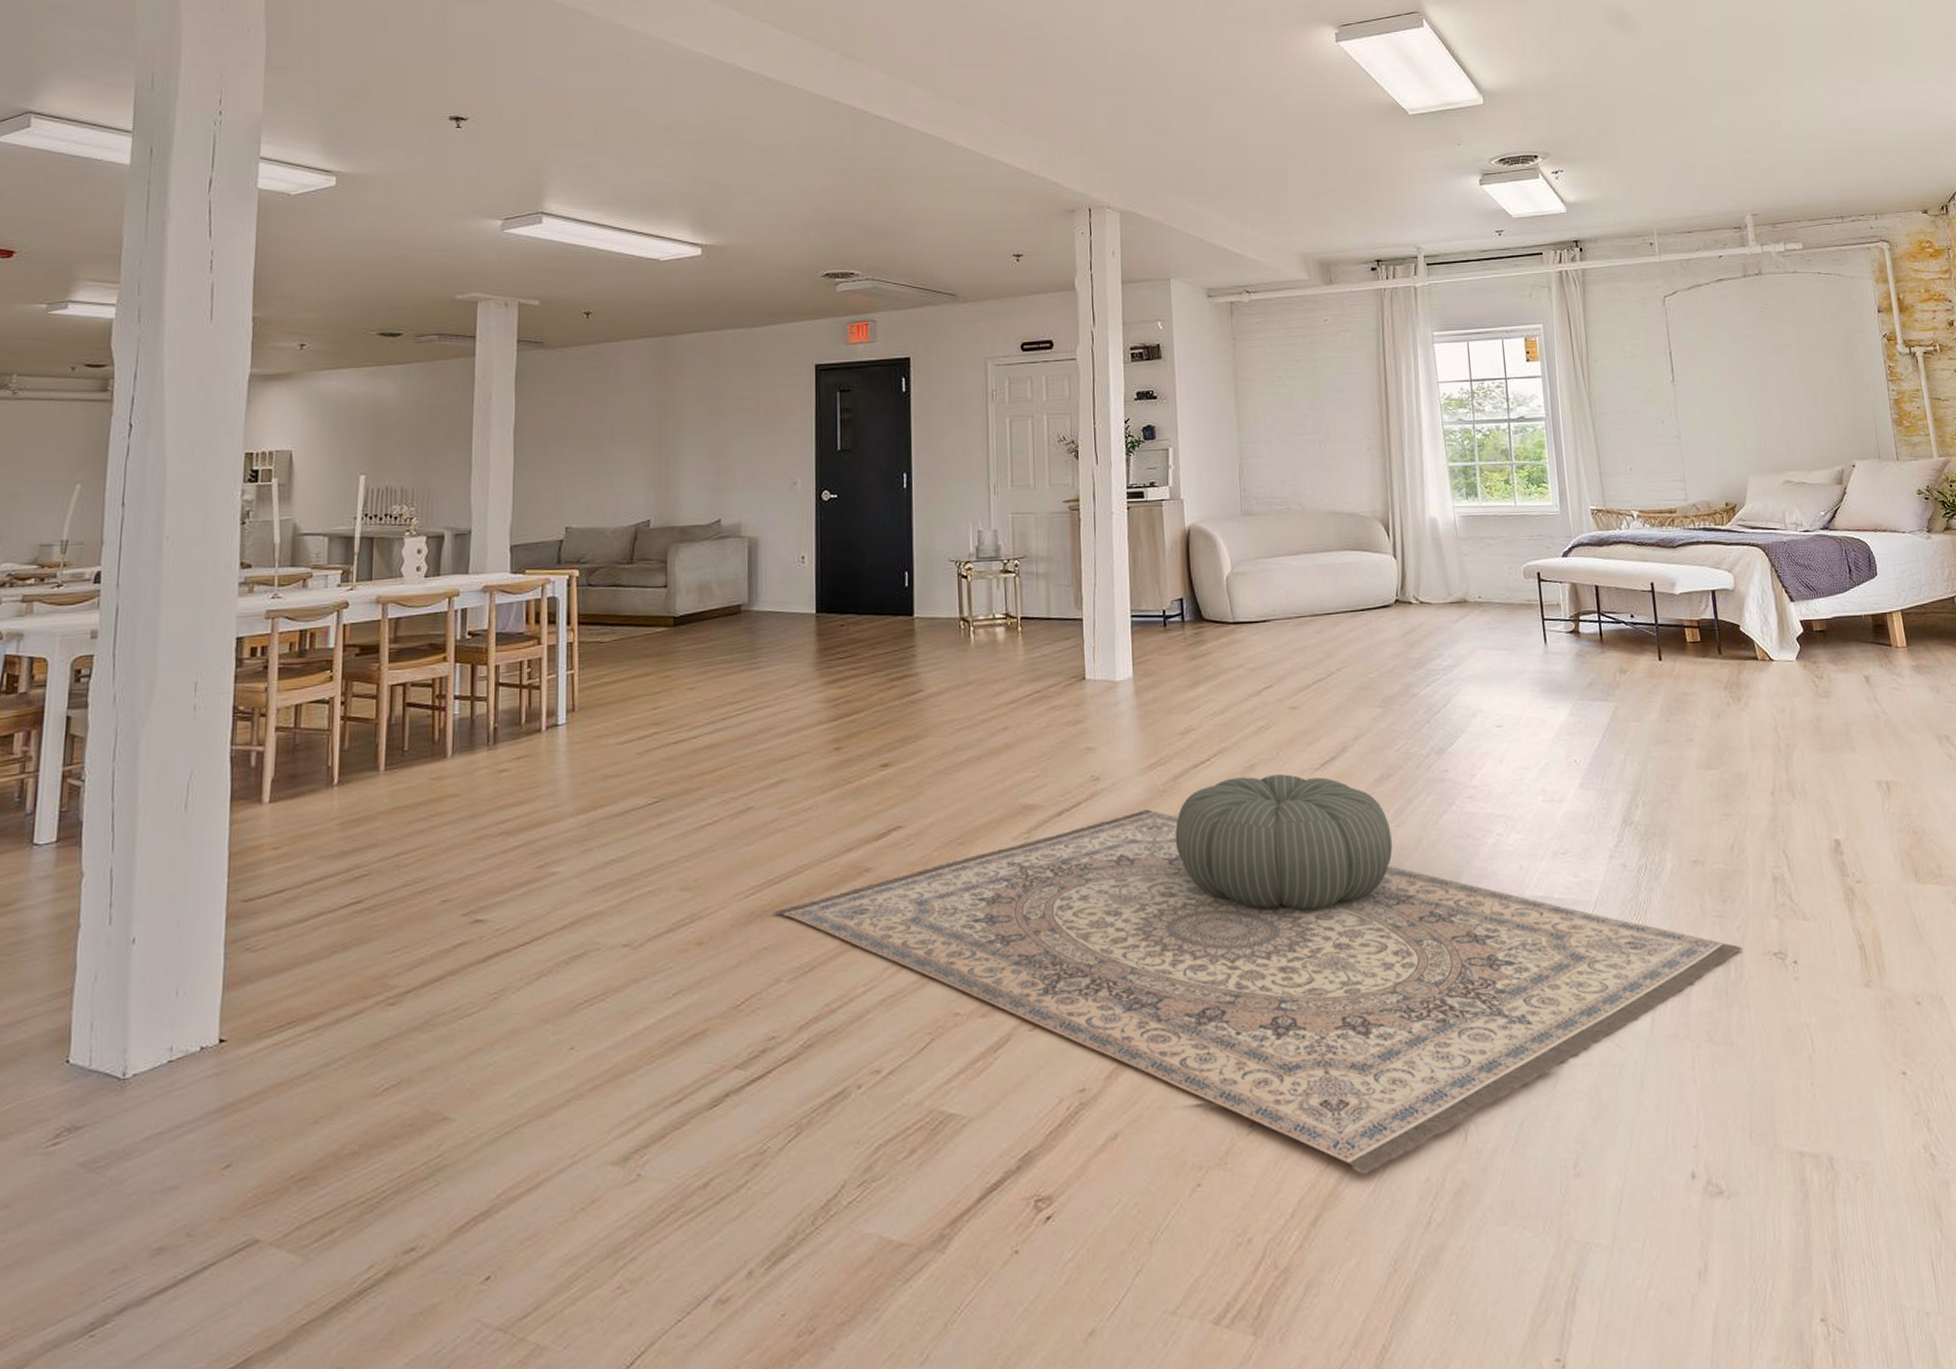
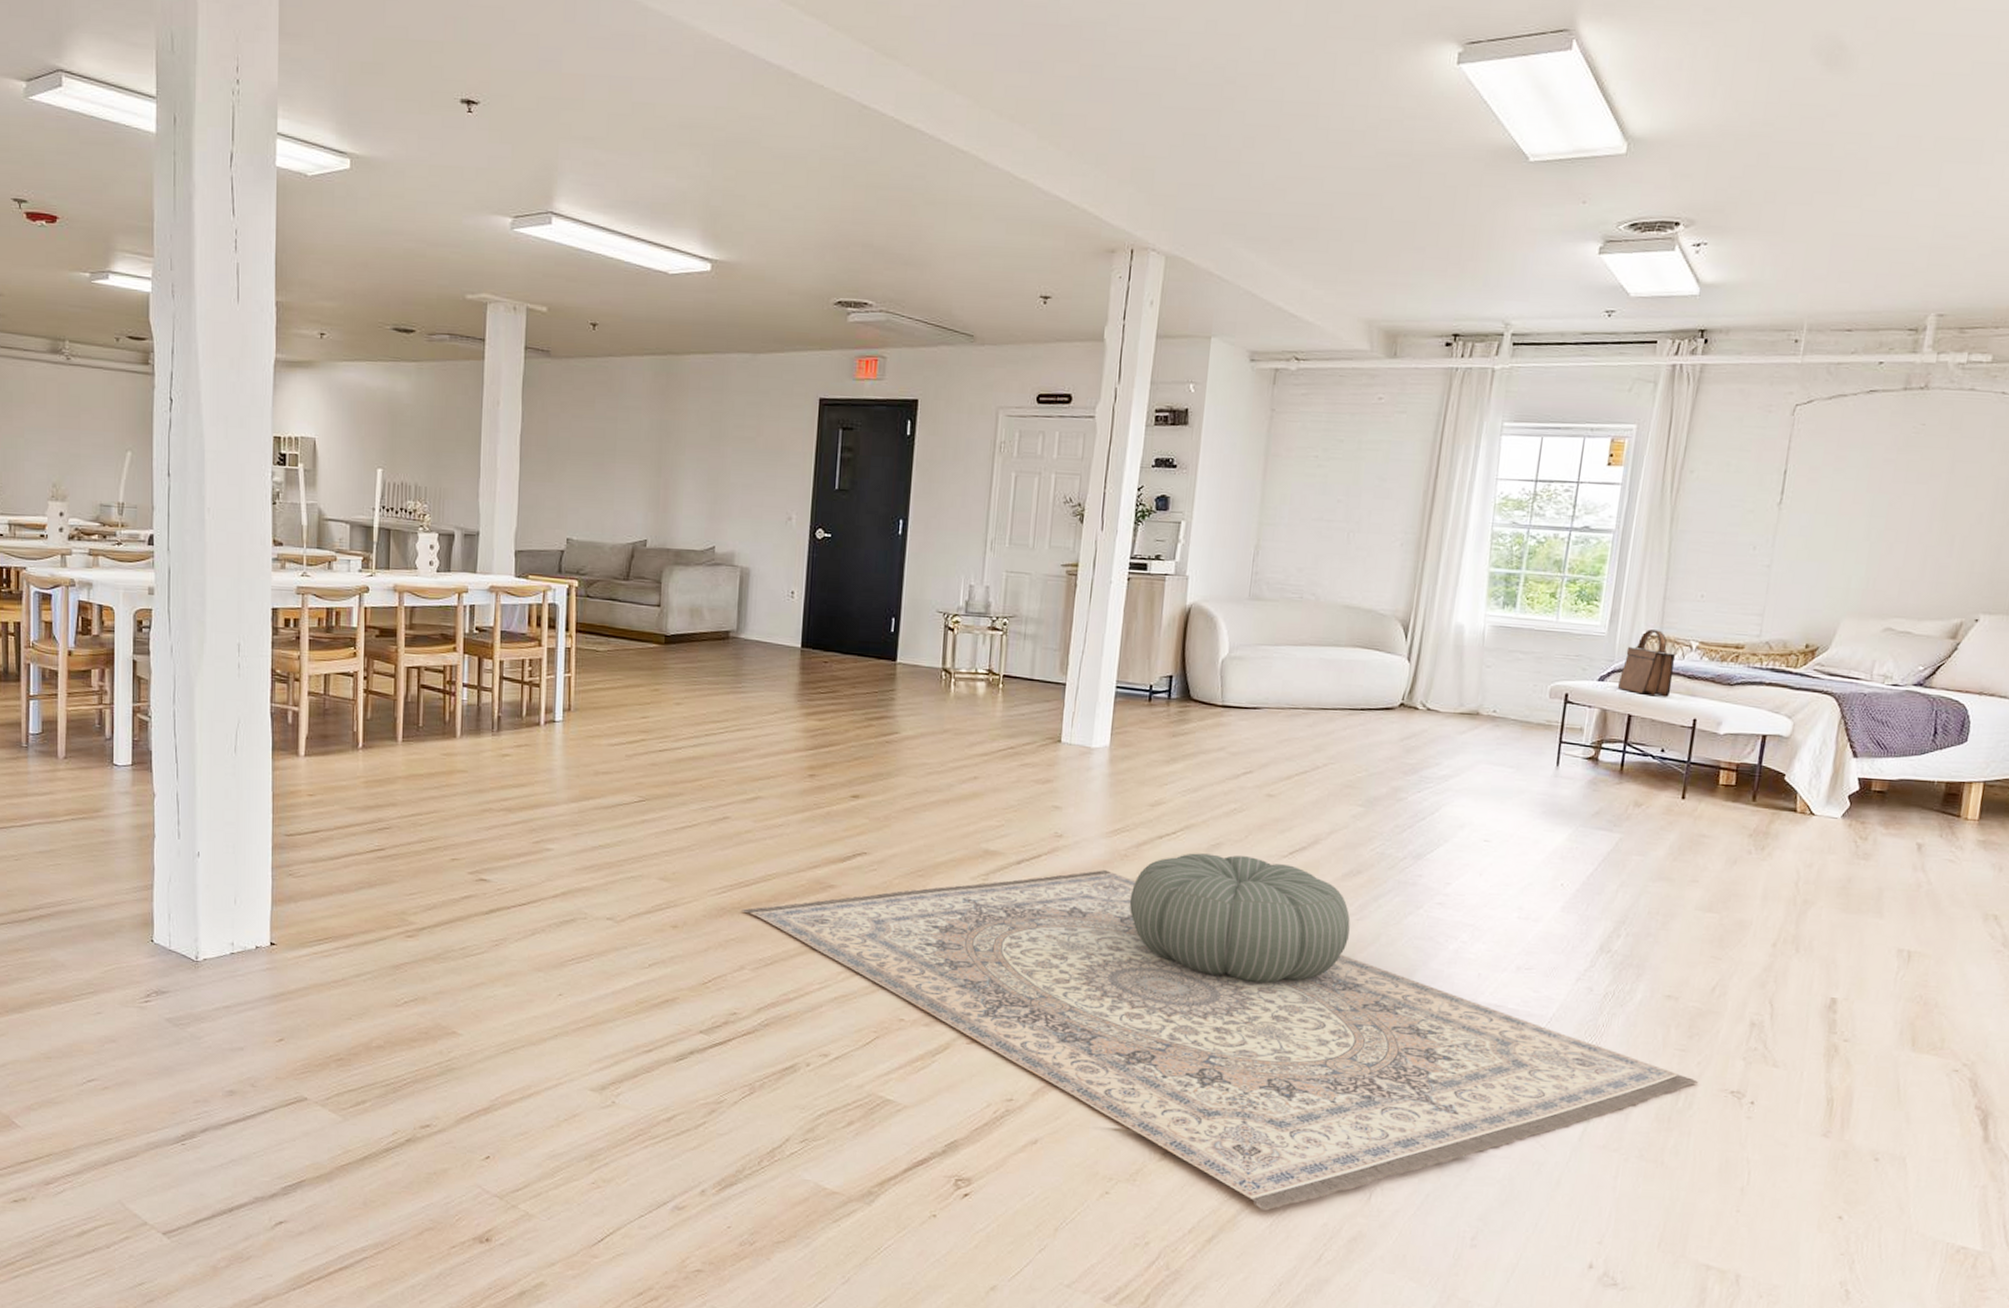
handbag: none [1579,504,1626,566] -> present [1617,629,1675,698]

